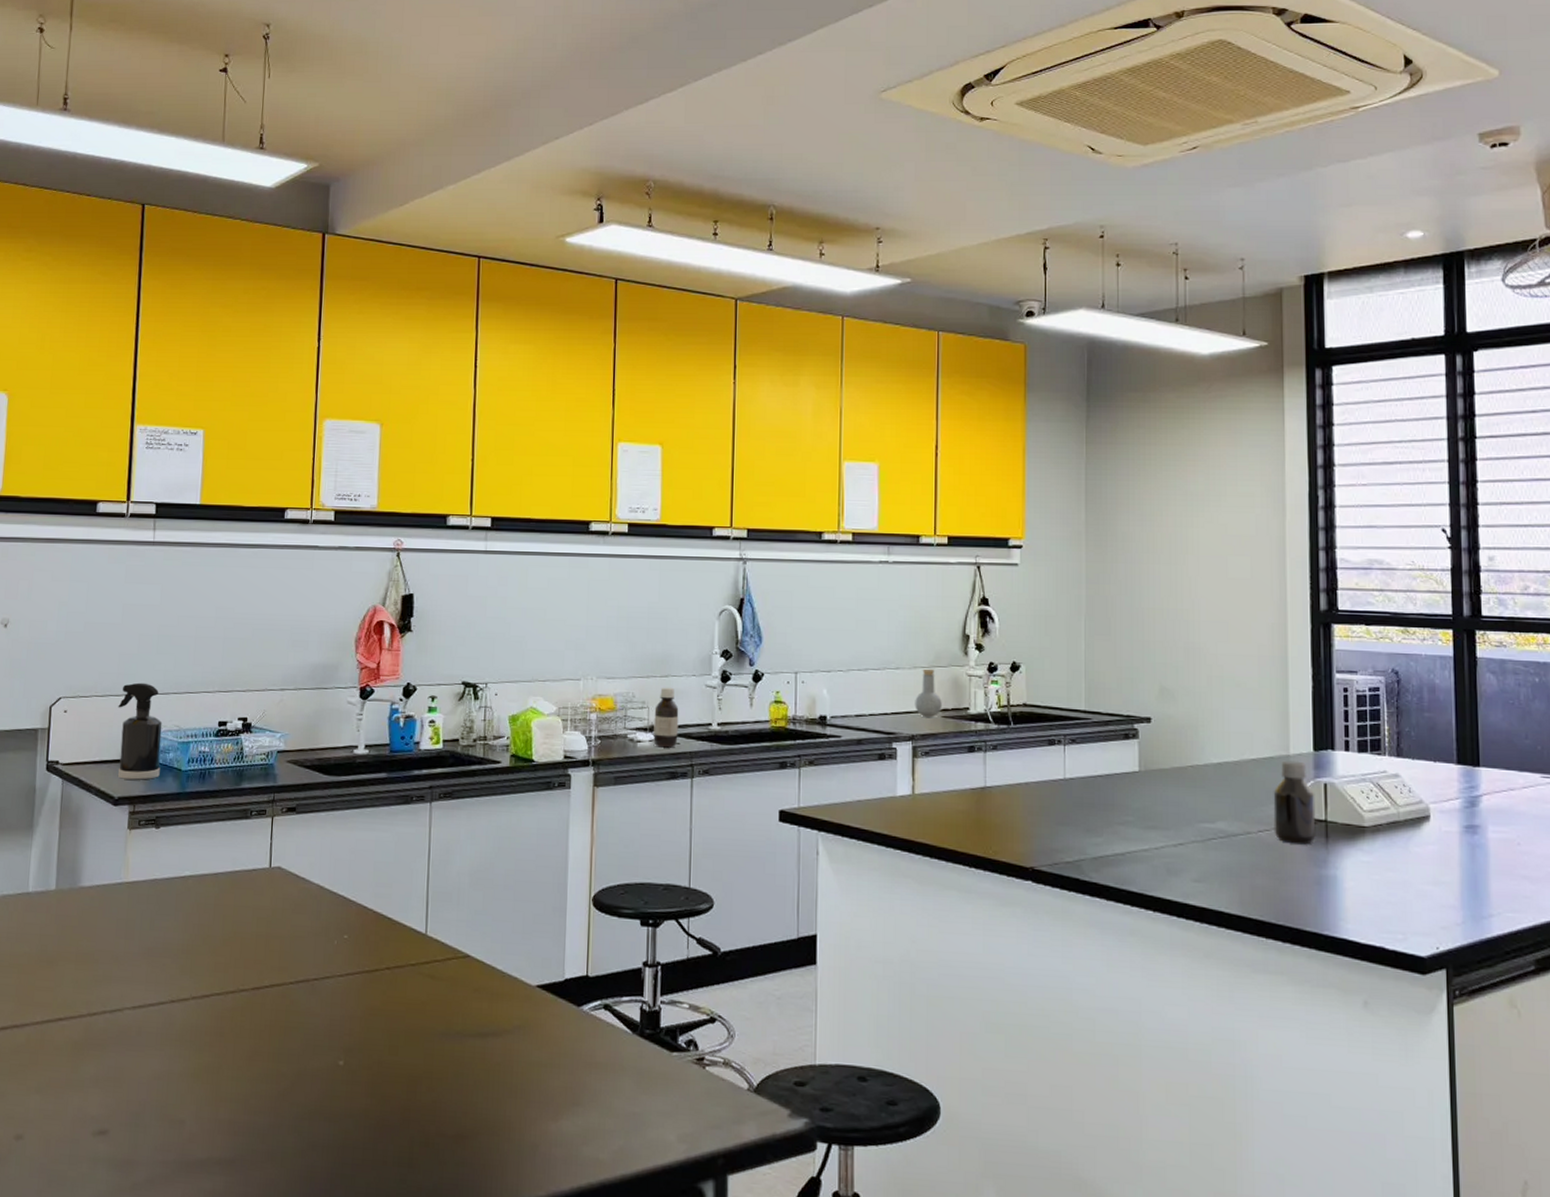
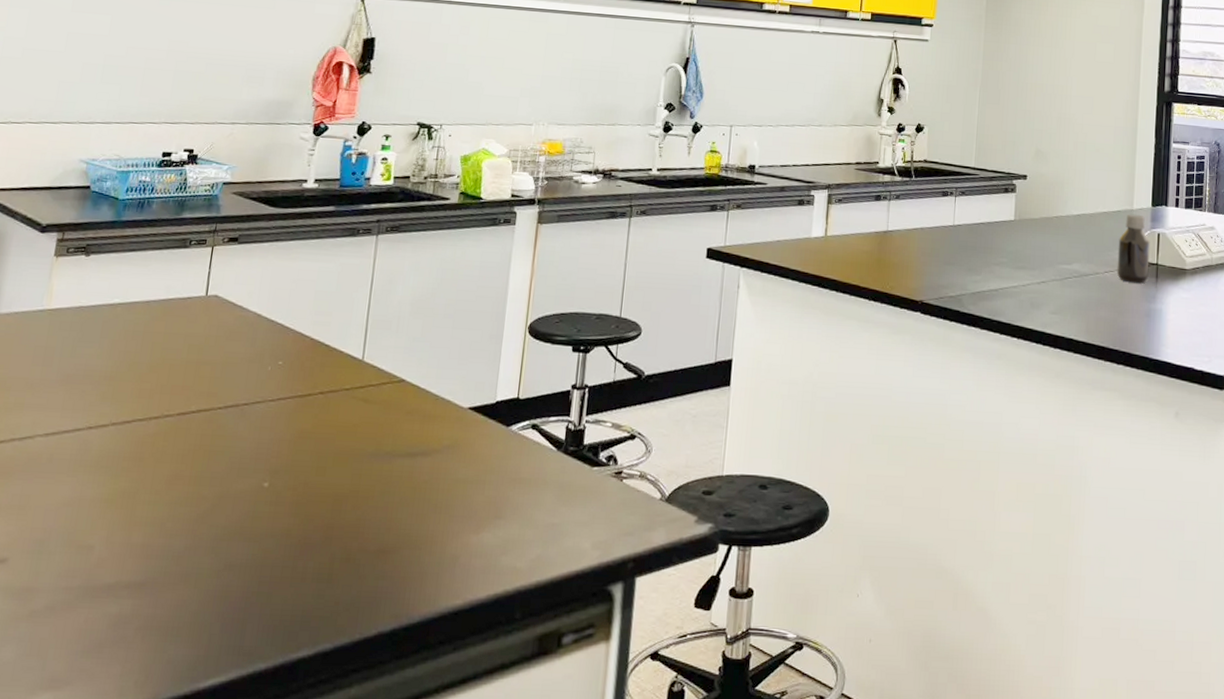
spray bottle: present [118,682,163,780] -> none [48,111,102,208]
bottle: present [653,687,679,748] -> none [597,134,623,190]
flask: present [915,668,942,718] -> none [832,126,856,170]

